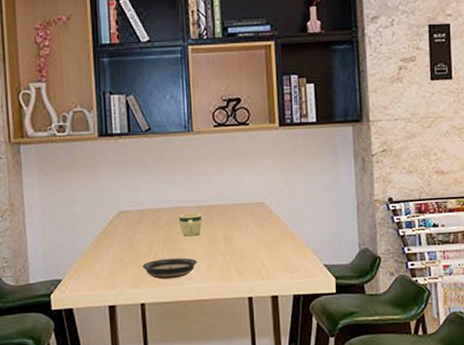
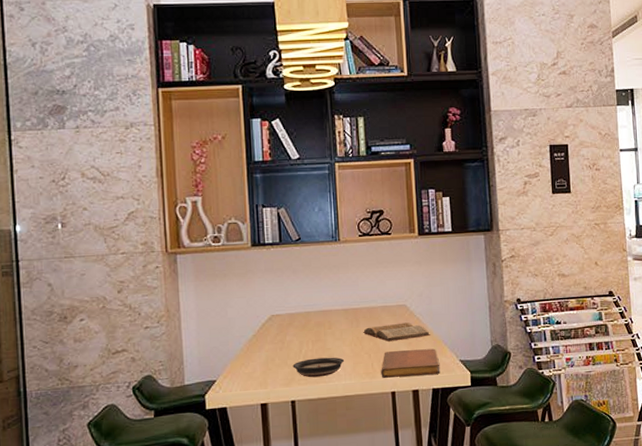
mug: present [179,213,203,237] -> none [327,315,349,337]
book: none [218,222,292,242] -> present [363,322,431,342]
notebook: none [237,251,302,282] -> present [381,348,440,378]

